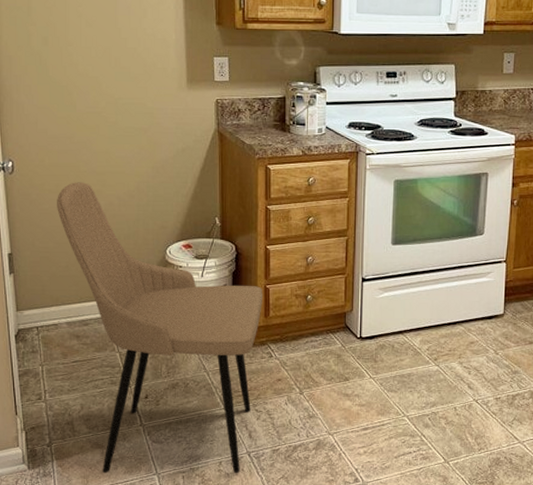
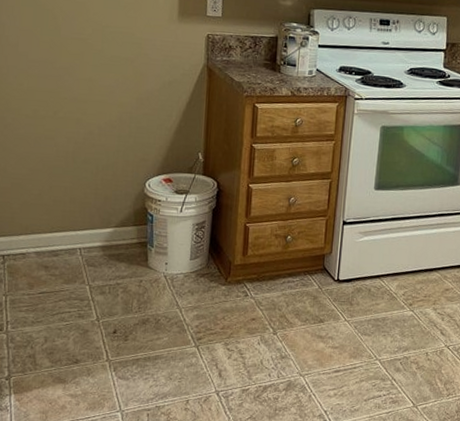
dining chair: present [57,182,264,474] -> none [33,108,243,413]

